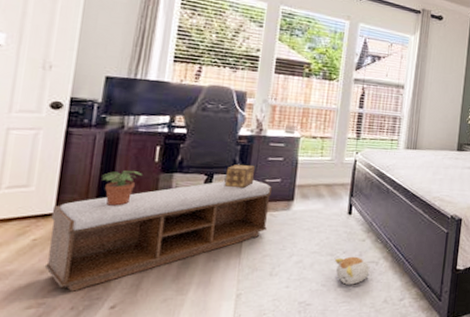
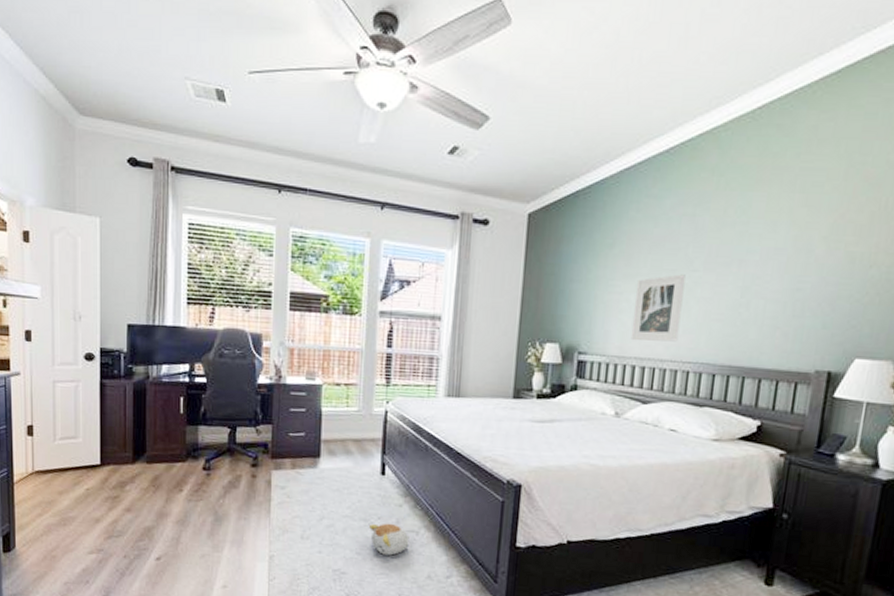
bench: present [44,180,272,291] -> none [98,434,296,541]
potted plant: present [102,170,142,206] -> none [136,423,170,459]
decorative box: present [224,165,255,189] -> none [248,416,277,443]

